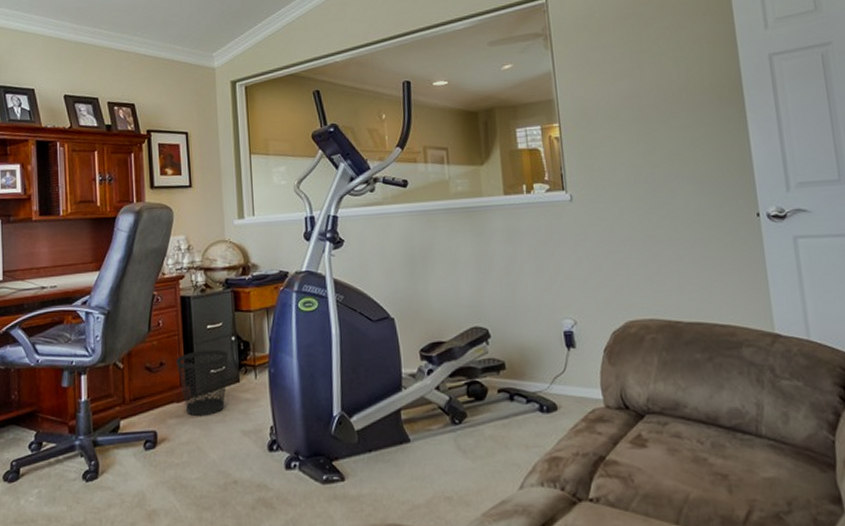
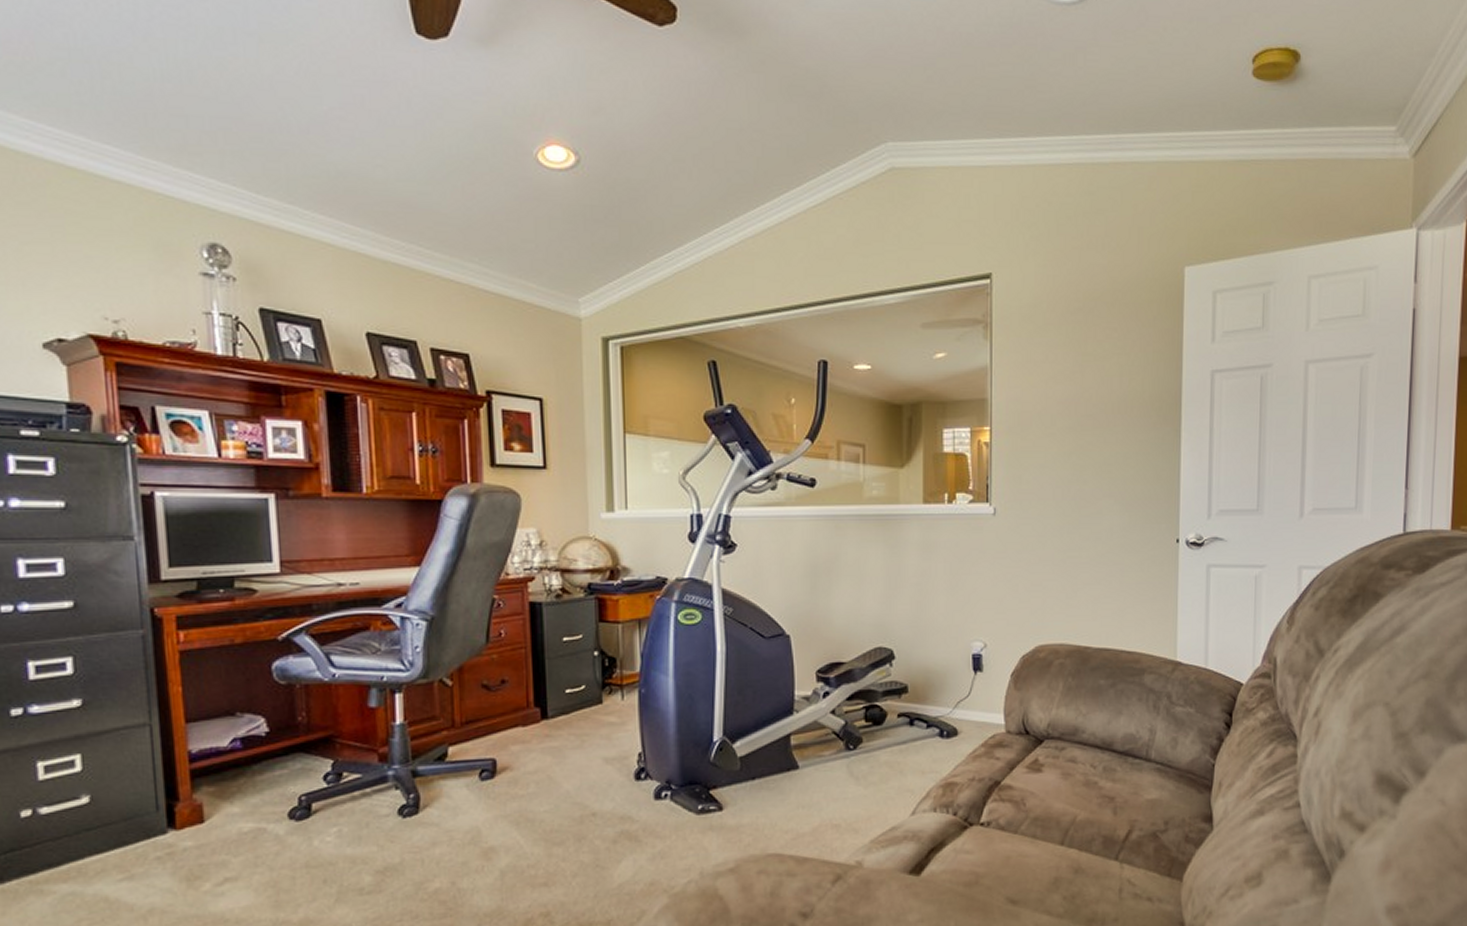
wastebasket: present [176,349,229,417] -> none [522,665,590,743]

